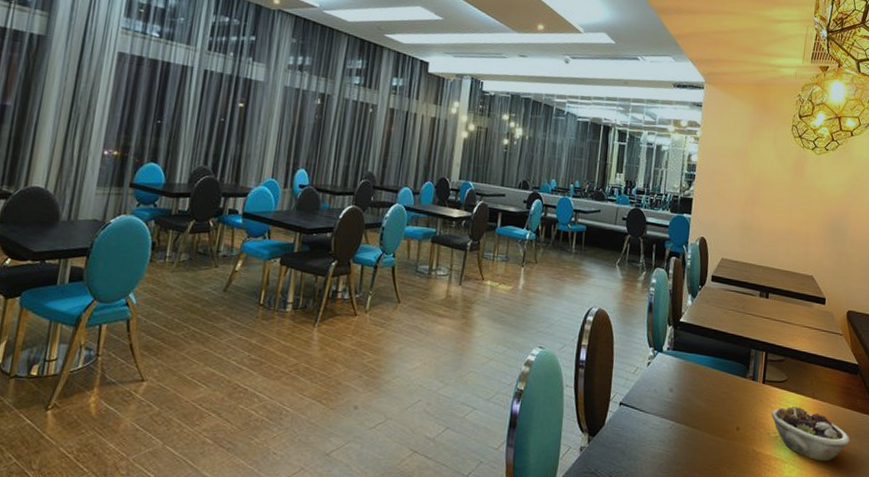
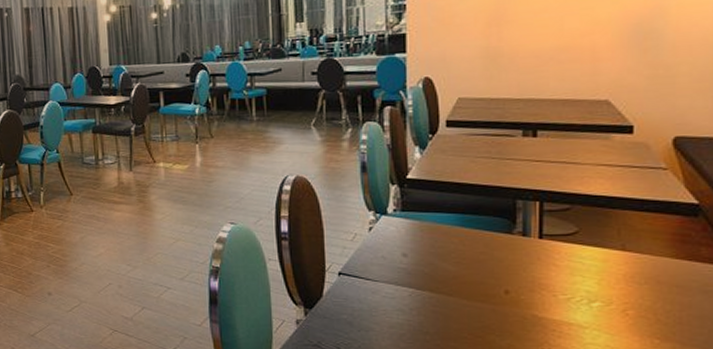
succulent planter: present [771,406,850,462] -> none [556,261,692,325]

